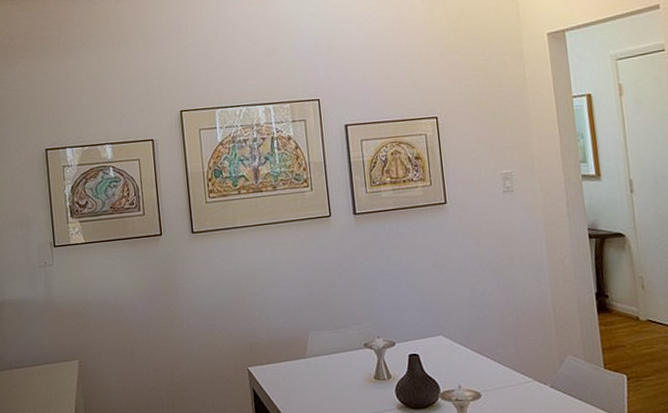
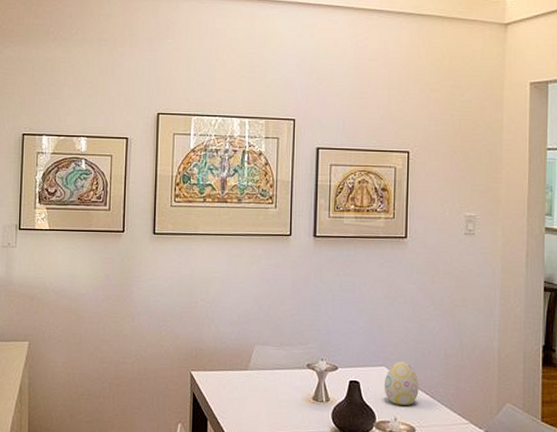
decorative egg: none [443,327,480,372] -> present [384,361,419,405]

